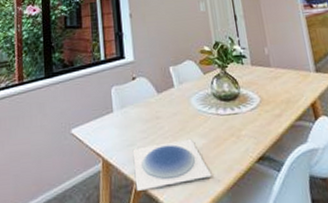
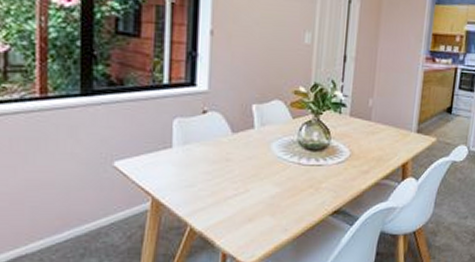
plate: present [132,138,212,191] -> none [189,185,280,233]

